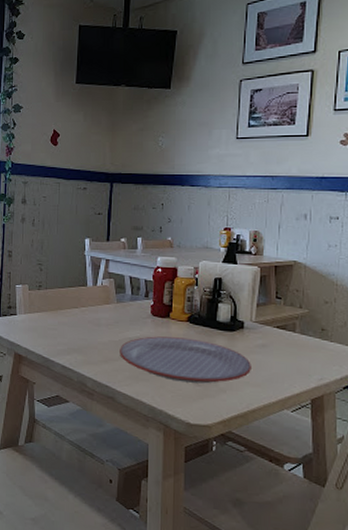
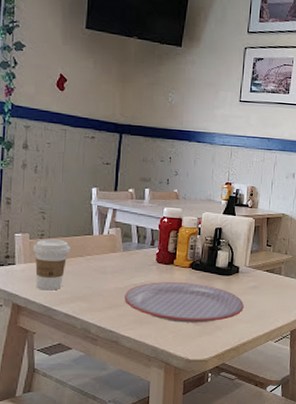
coffee cup: none [32,290,66,342] -> present [33,239,70,291]

